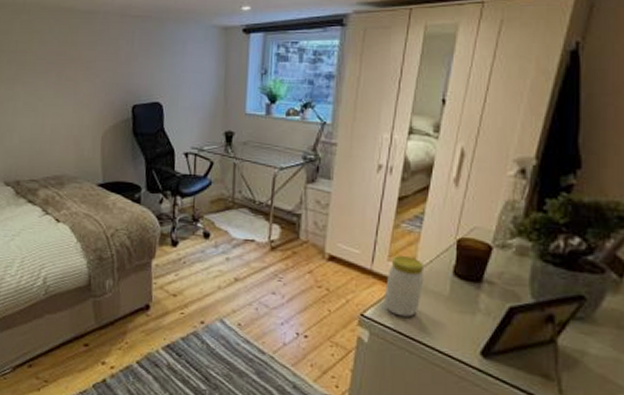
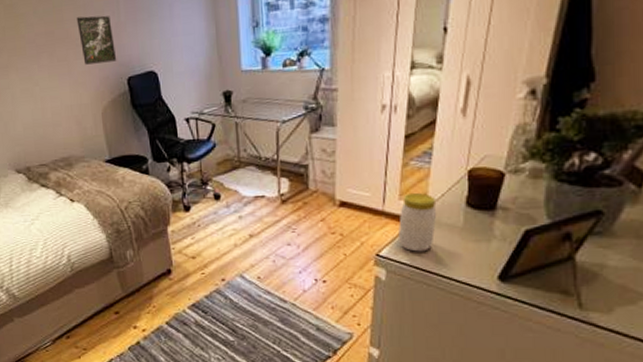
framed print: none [90,41,125,88] -> present [76,15,117,65]

